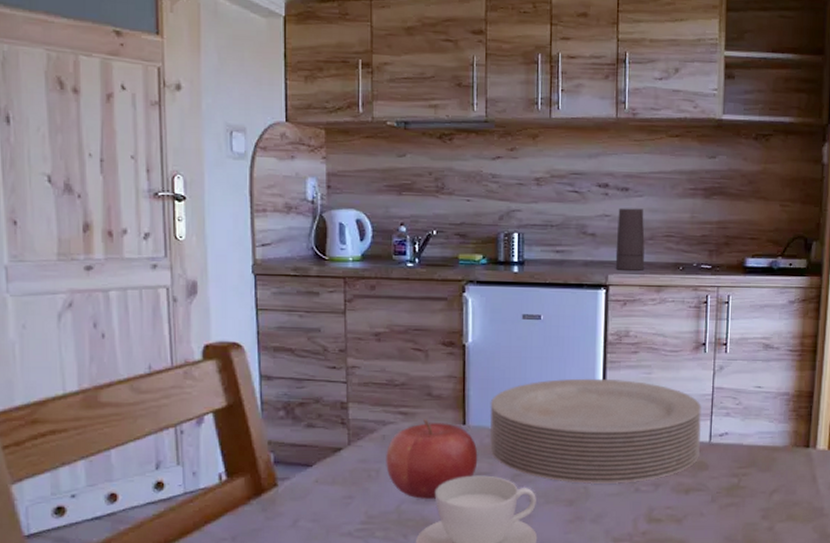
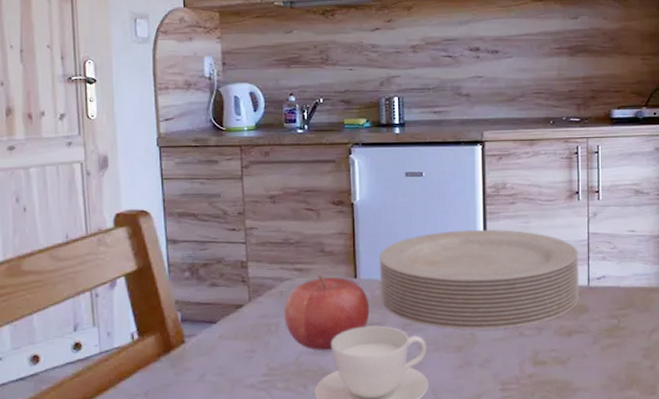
canister: present [615,208,645,272] -> none [489,69,516,128]

